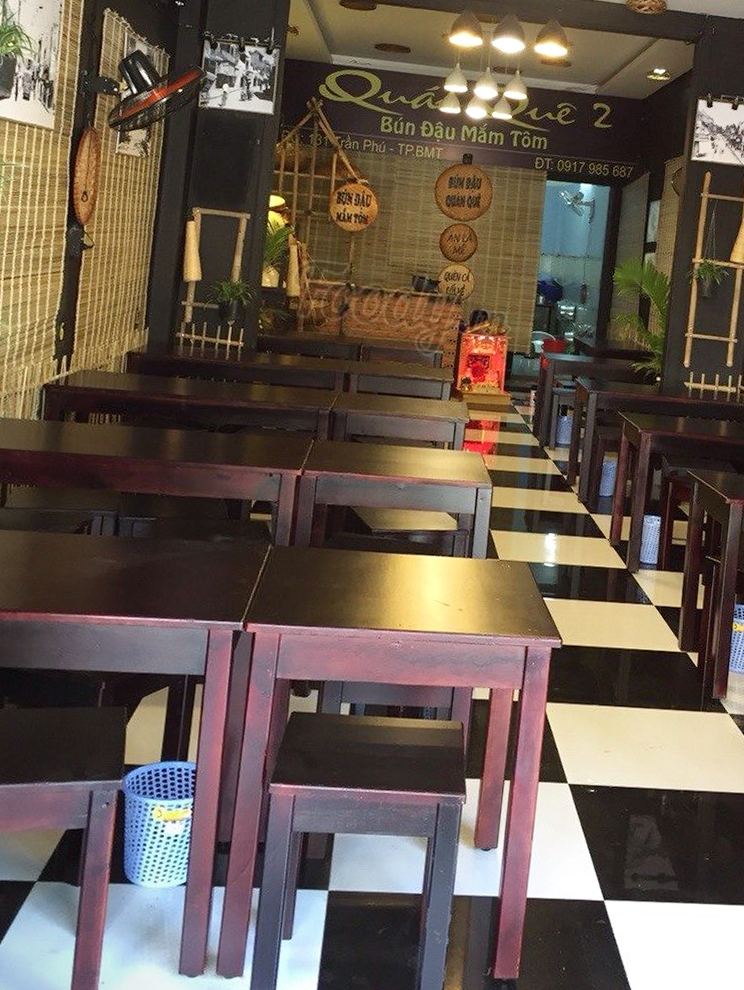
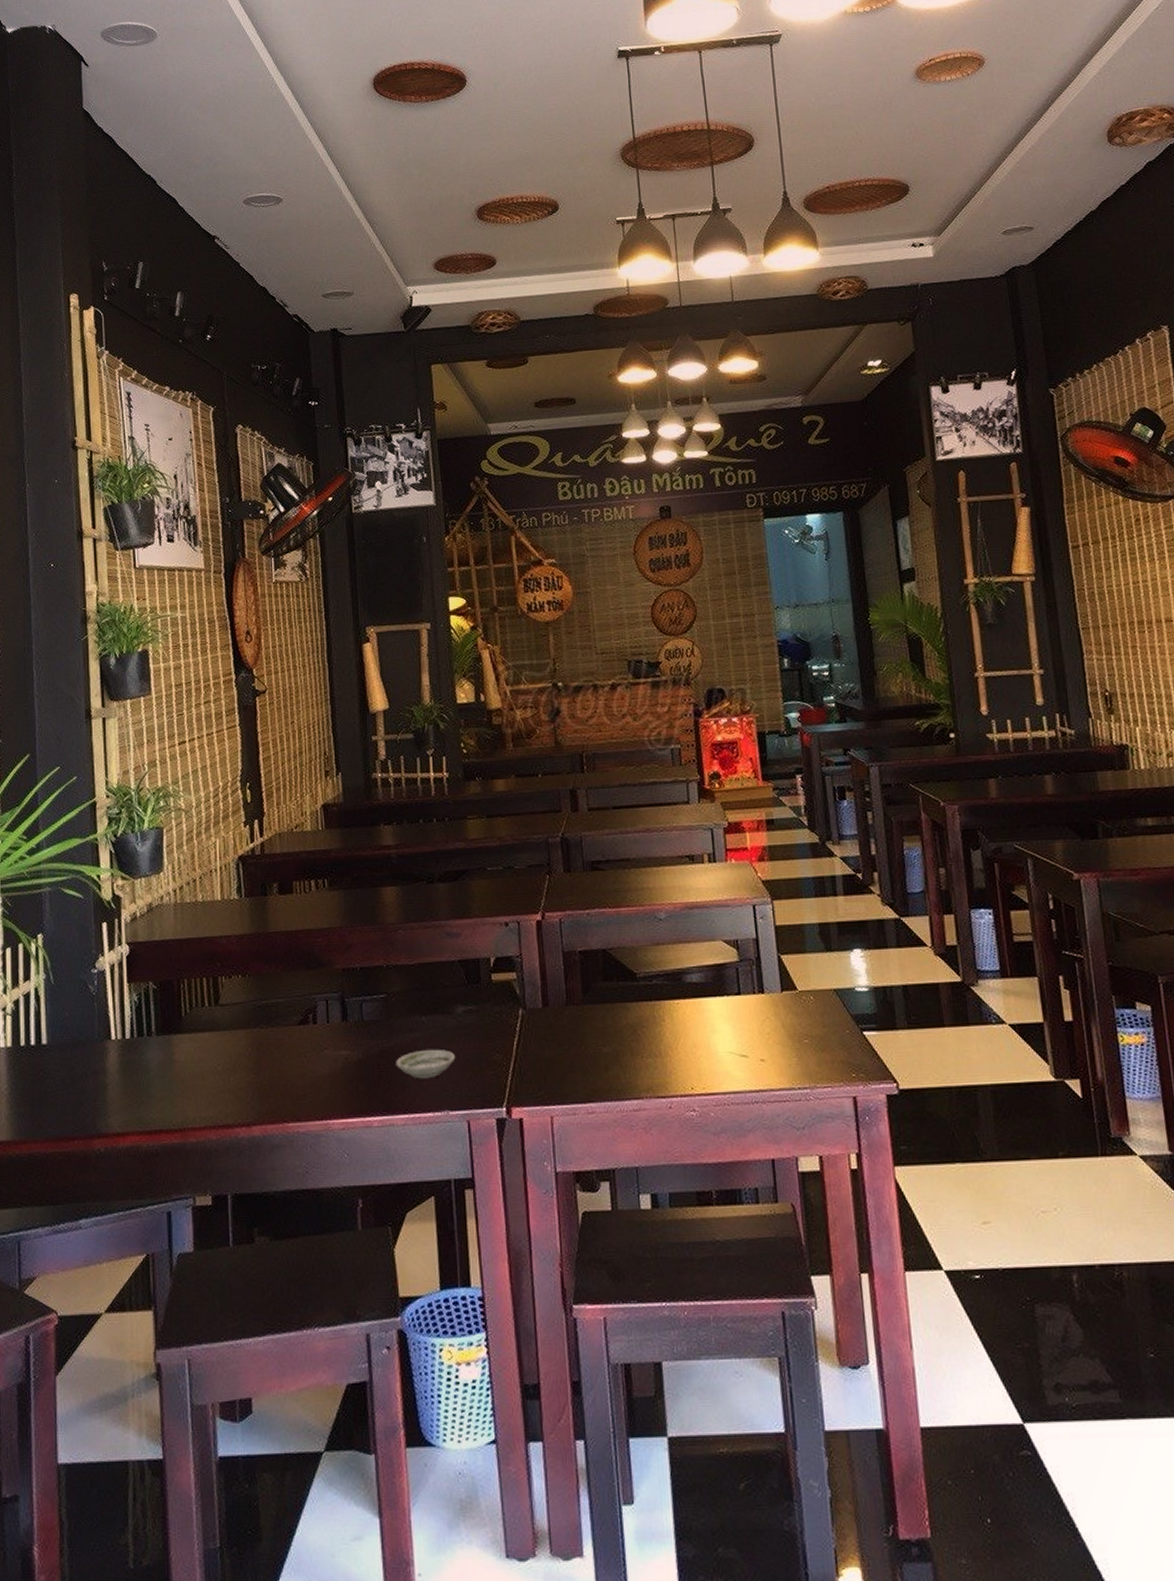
saucer: none [154,567,208,592] -> present [396,1049,456,1079]

